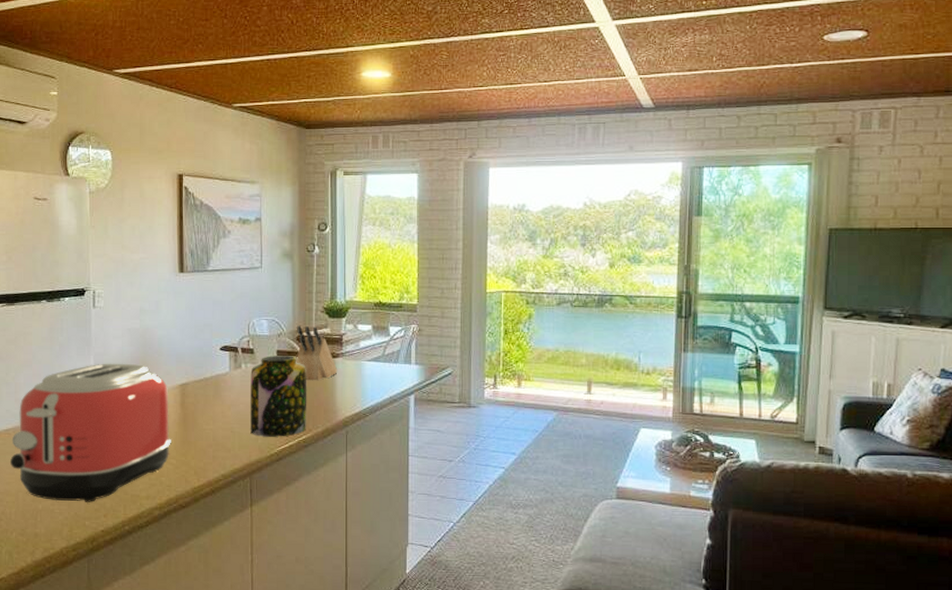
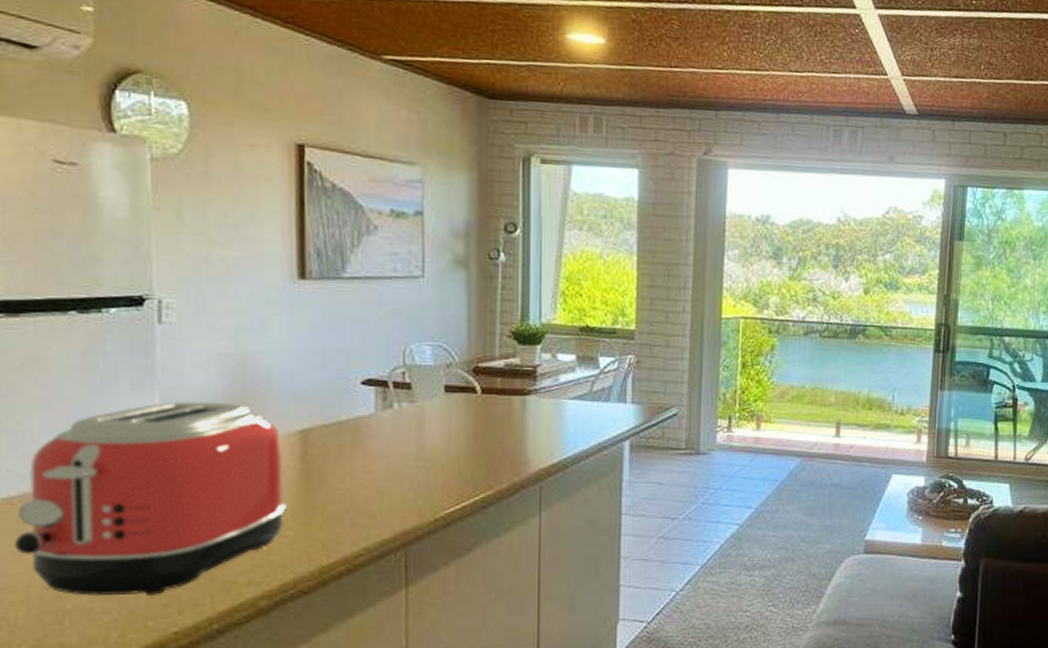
jar: present [250,356,307,437] -> none [406,392,487,497]
knife block: present [297,325,338,381] -> none [473,353,530,424]

